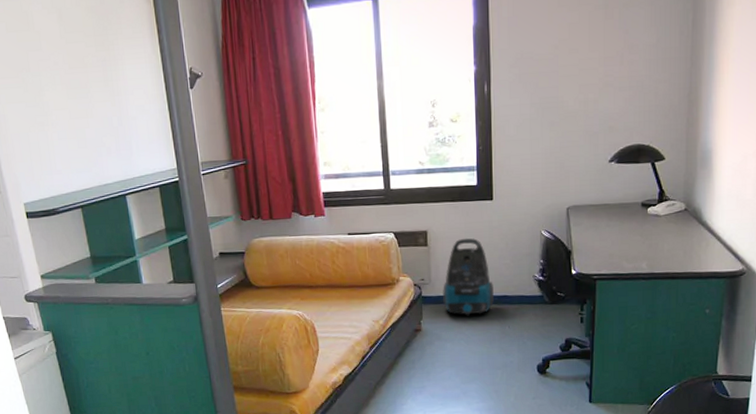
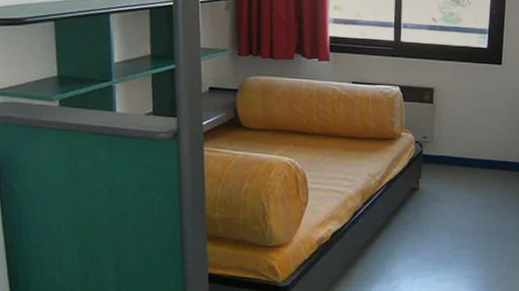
vacuum cleaner: present [443,238,494,316] -> none [444,99,495,179]

